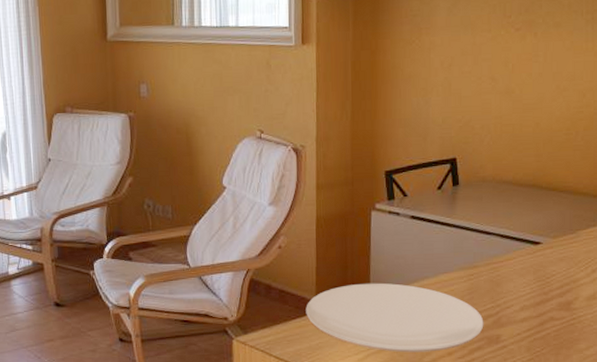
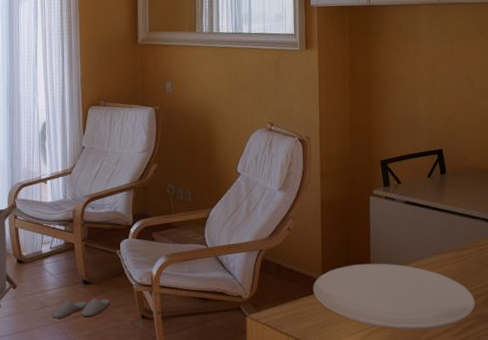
slippers: none [22,321,85,342] -> present [51,298,111,318]

